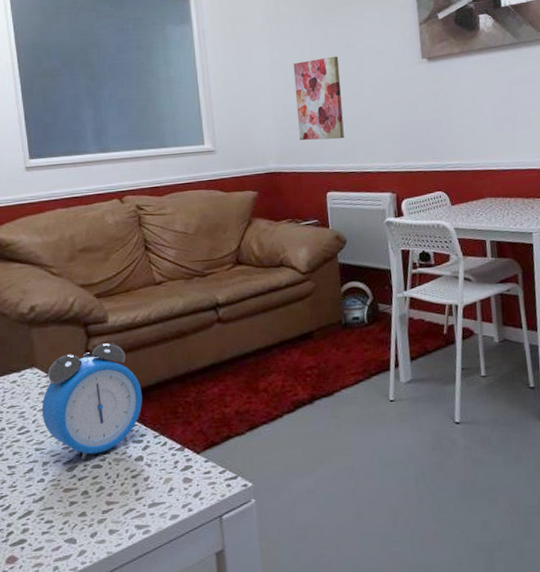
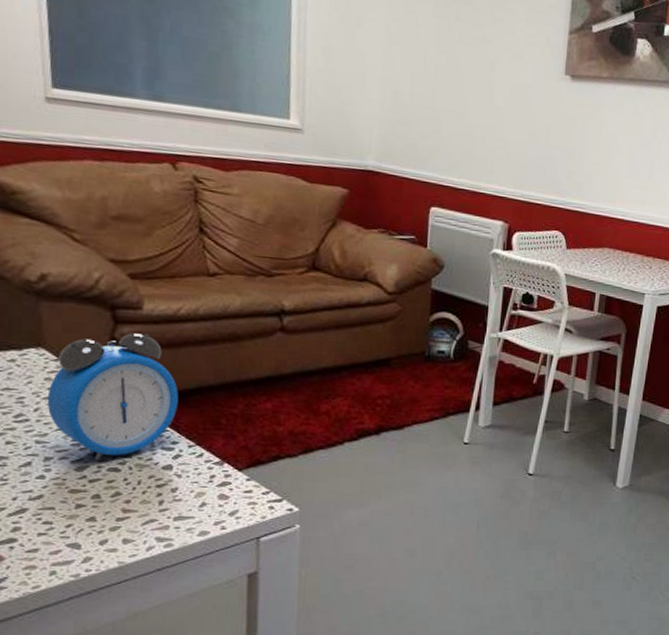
wall art: present [293,56,344,141] -> none [408,43,469,149]

